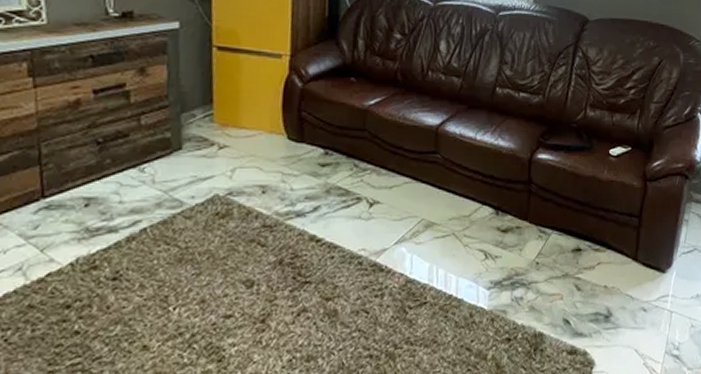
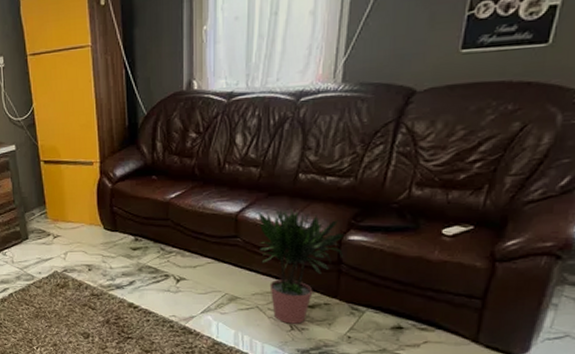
potted plant: none [457,122,535,252] -> present [257,208,345,324]

